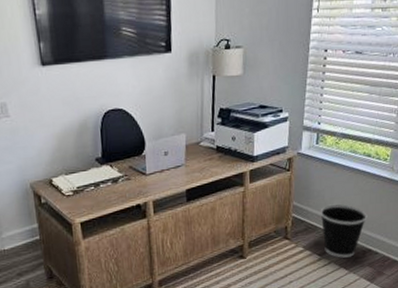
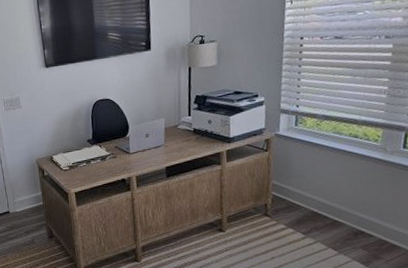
wastebasket: present [320,204,367,258] -> none [302,184,358,238]

